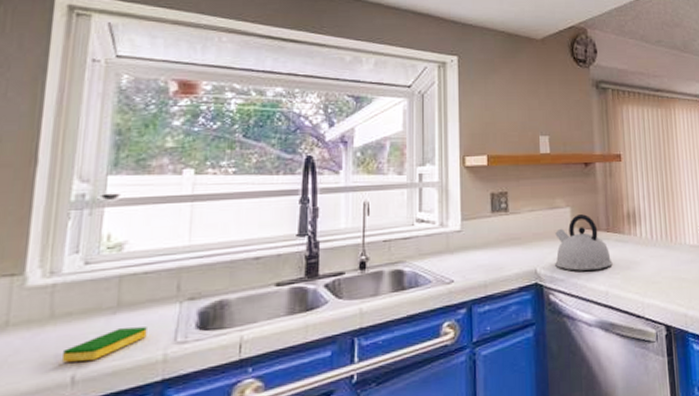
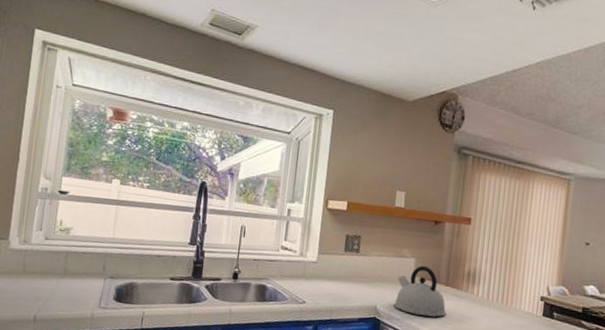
dish sponge: present [61,327,147,362] -> none [28,289,82,308]

